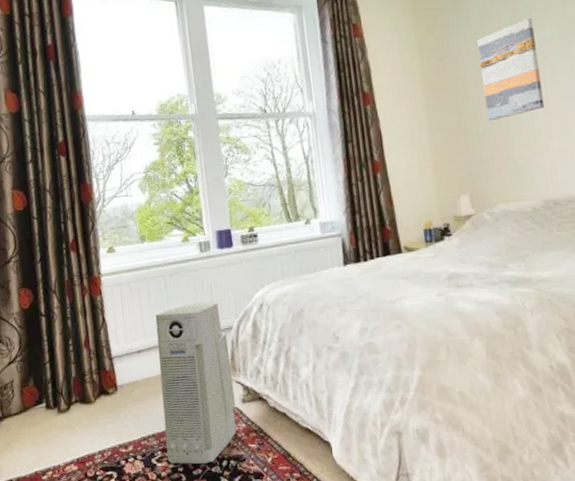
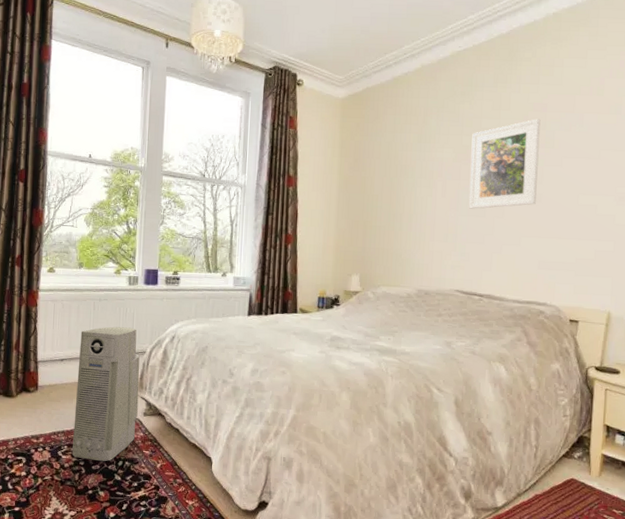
wall art: present [477,17,545,120] -> none [385,139,435,218]

